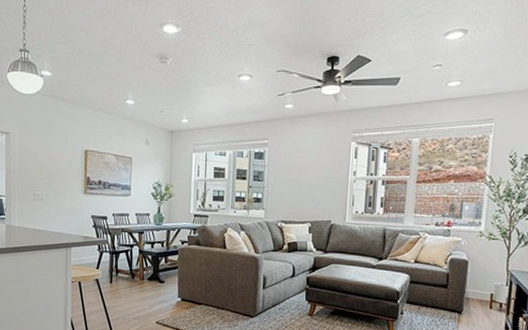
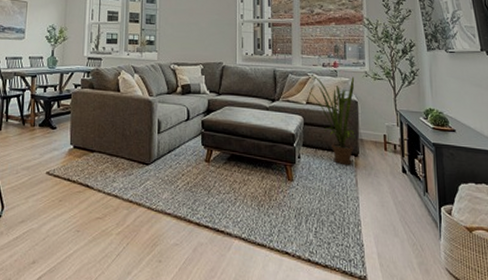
house plant: none [418,234,468,322] -> present [308,75,357,166]

